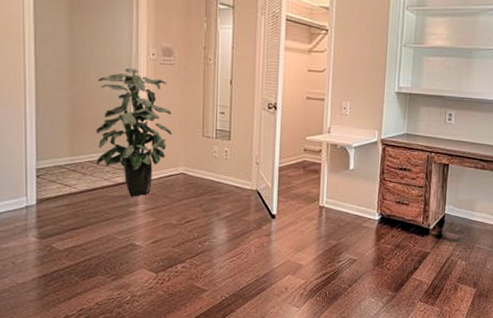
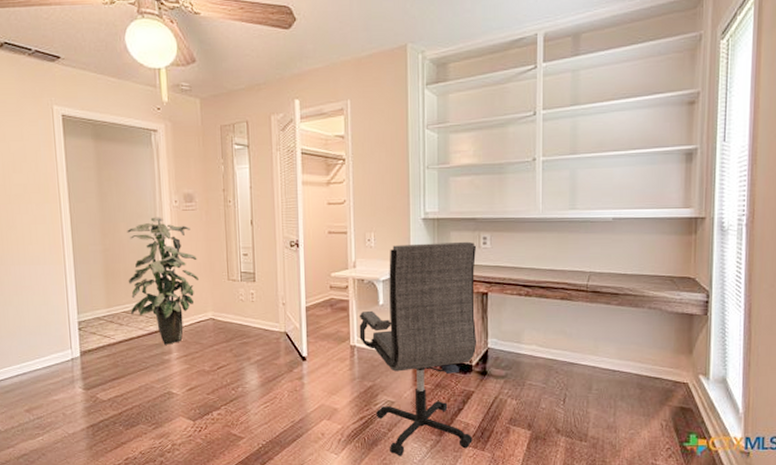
office chair: none [328,115,442,310] -> present [359,241,477,456]

